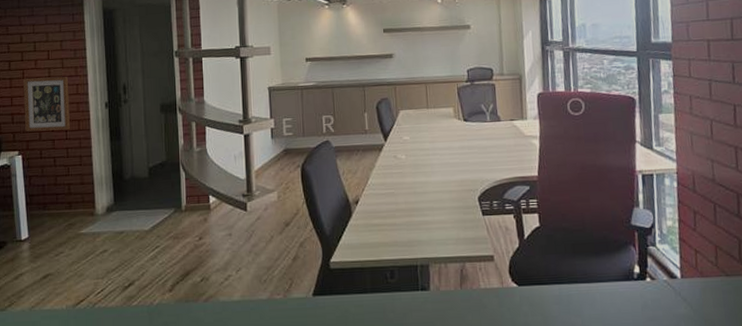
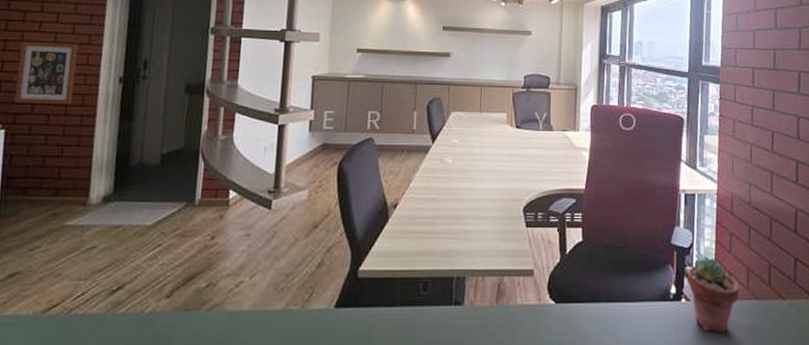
potted succulent: none [650,235,708,311] -> present [686,256,739,333]

